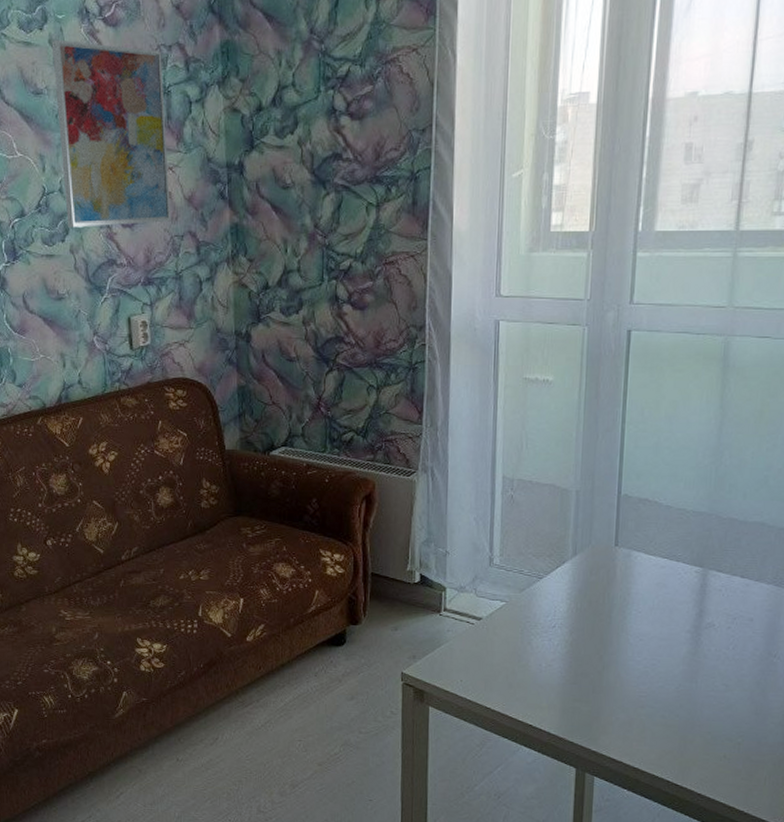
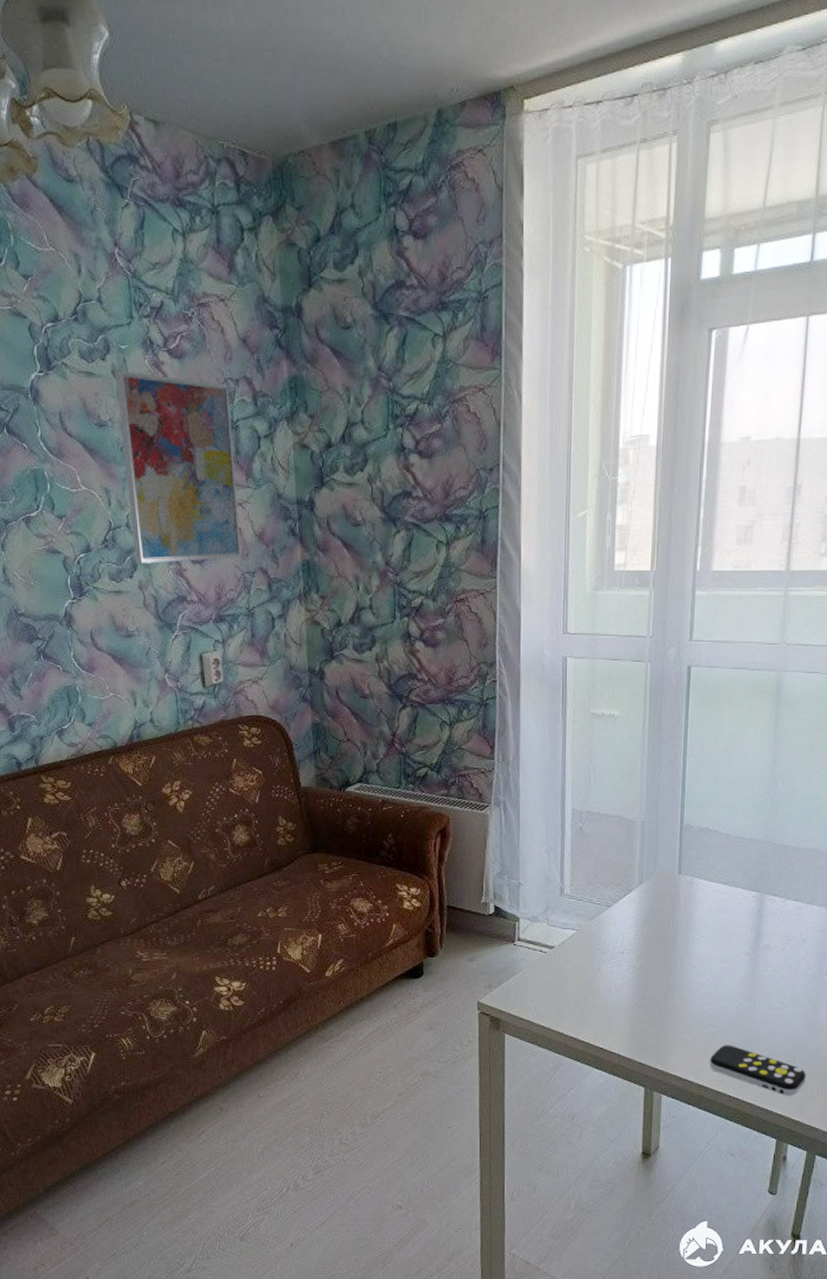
remote control: none [646,727,752,784] -> present [710,1045,806,1096]

